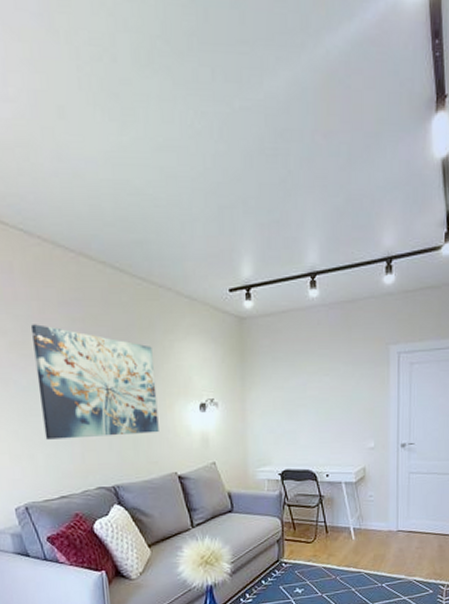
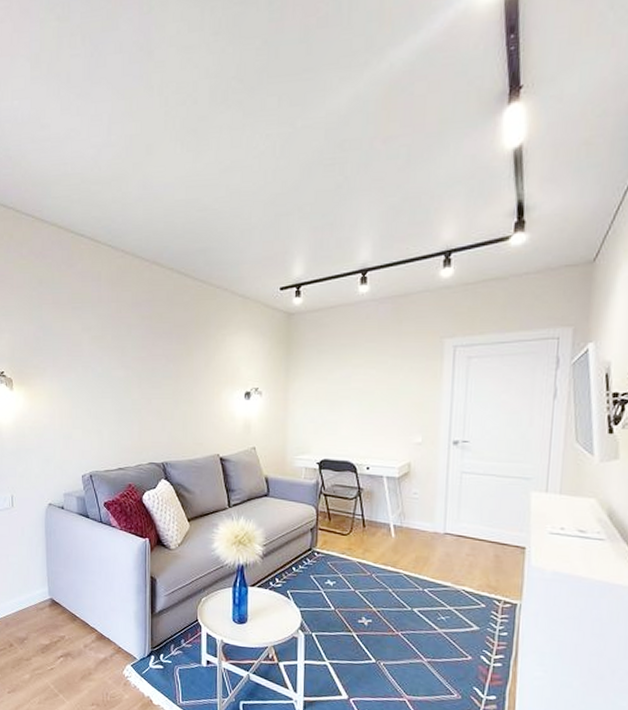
wall art: present [30,324,159,440] -> none [109,322,207,419]

